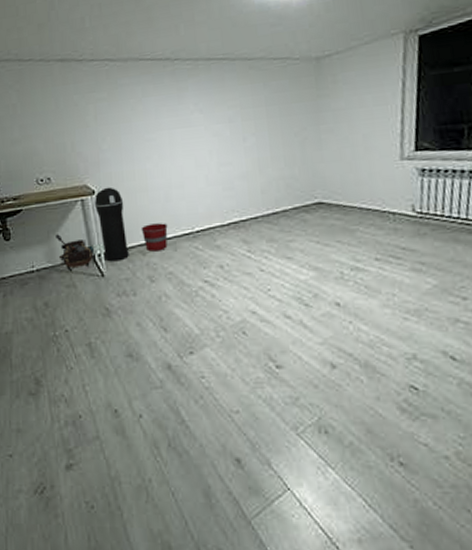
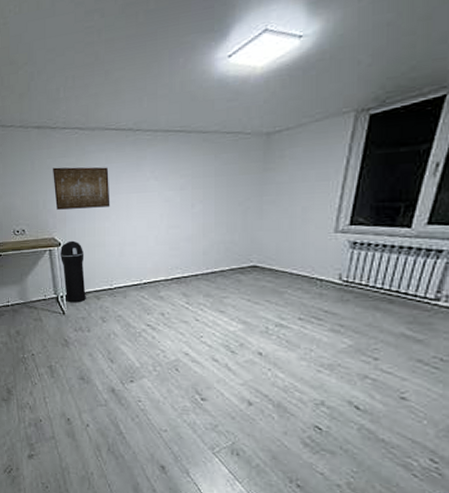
backpack: present [54,234,95,272] -> none [26,277,58,309]
wall art: none [81,101,151,152] -> present [53,167,110,210]
bucket: present [141,223,168,252] -> none [97,274,120,297]

